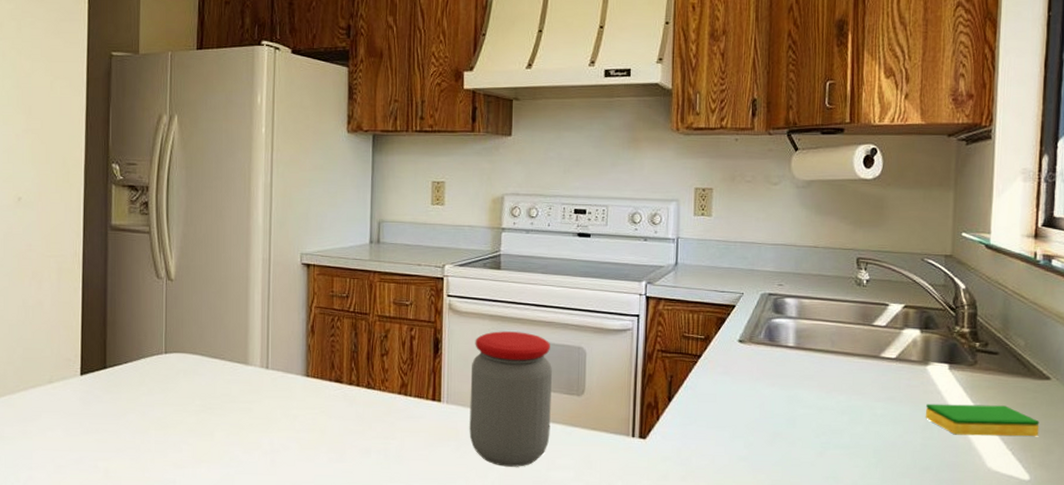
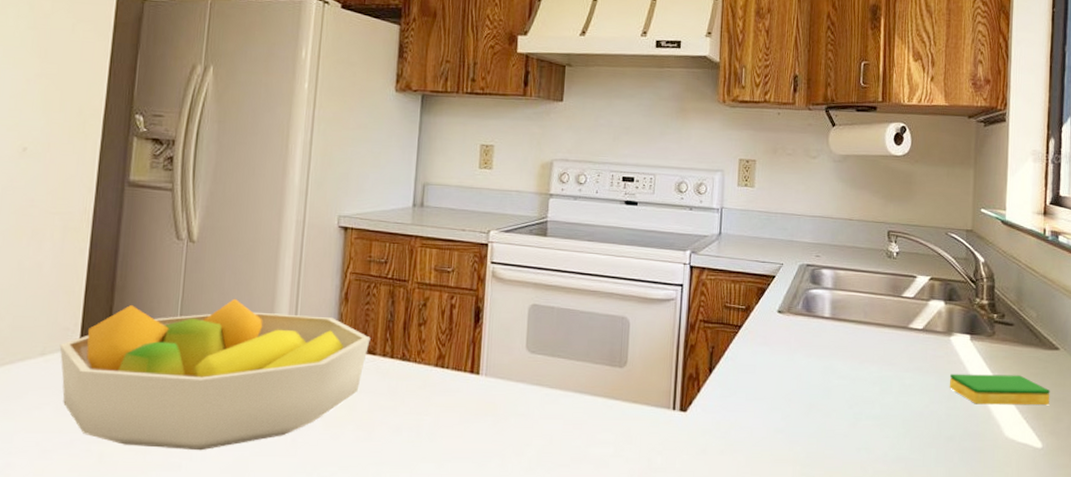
fruit bowl: none [64,331,337,469] -> present [59,298,371,451]
jar: present [469,331,552,467] -> none [507,300,595,443]

